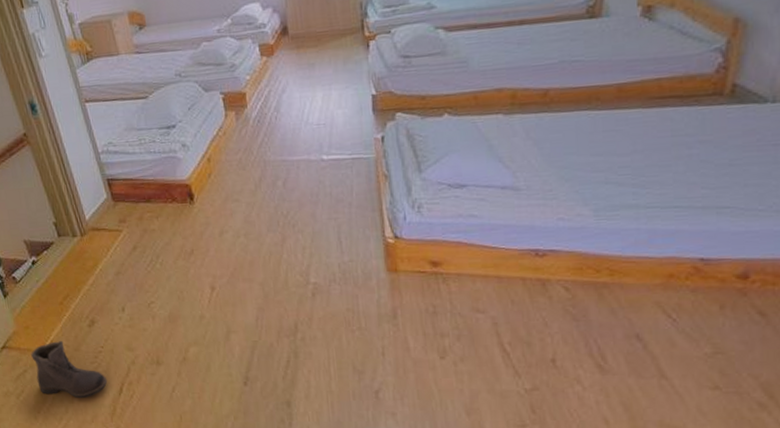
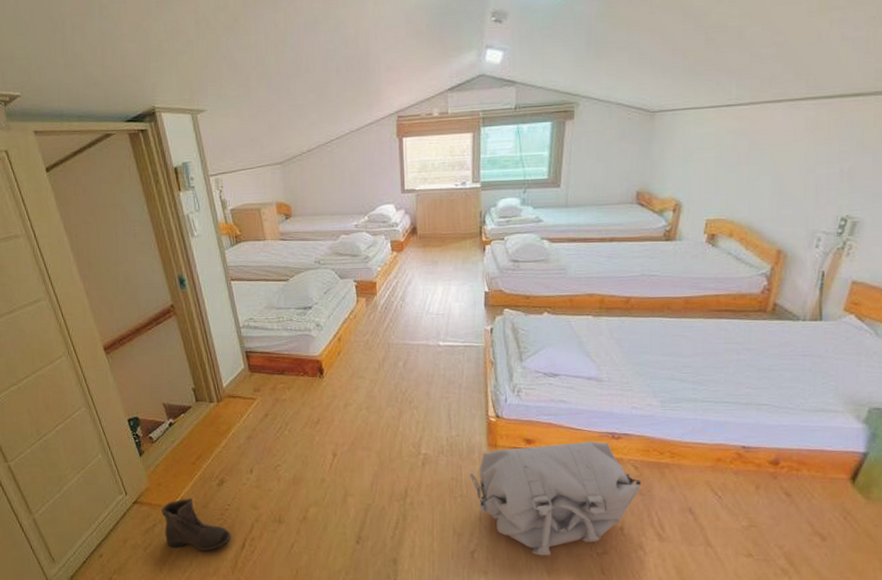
duffel bag: none [368,260,574,394] -> present [470,441,641,556]

